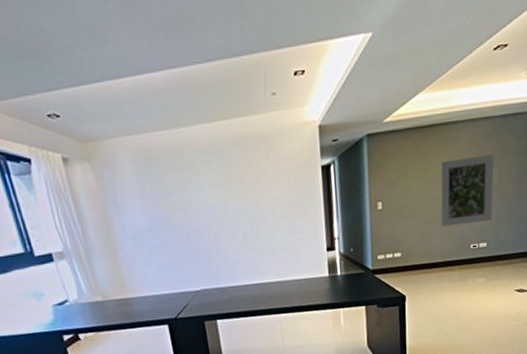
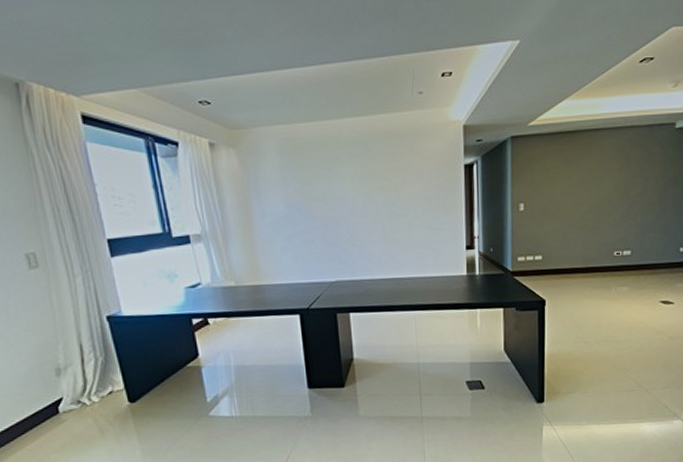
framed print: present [440,154,494,227] -> none [583,163,639,232]

